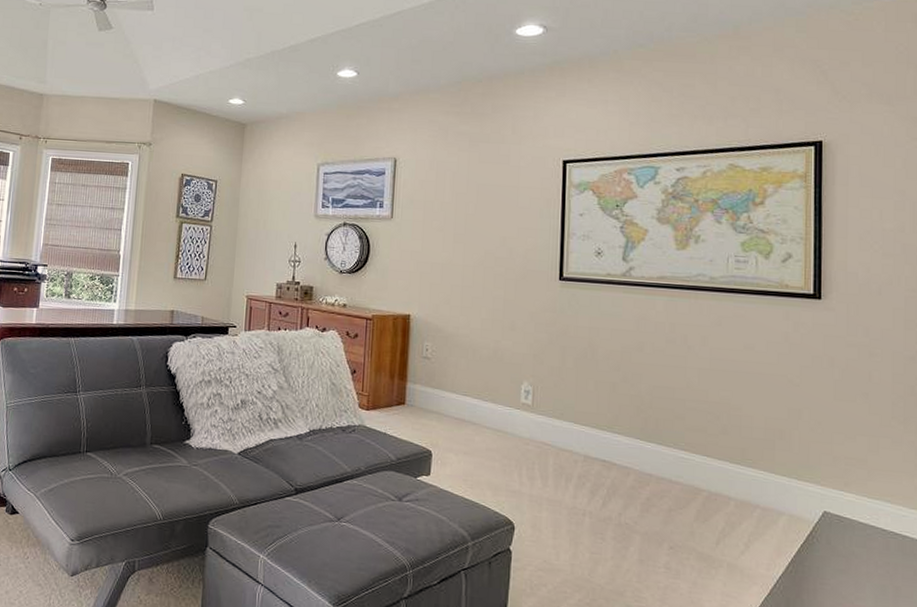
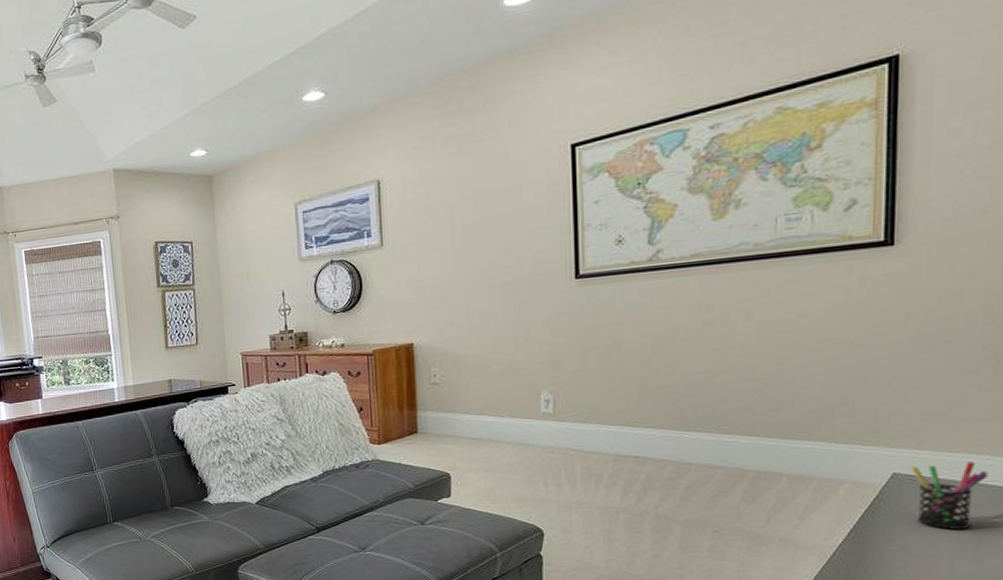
pen holder: none [838,507,902,576] -> present [910,461,989,530]

